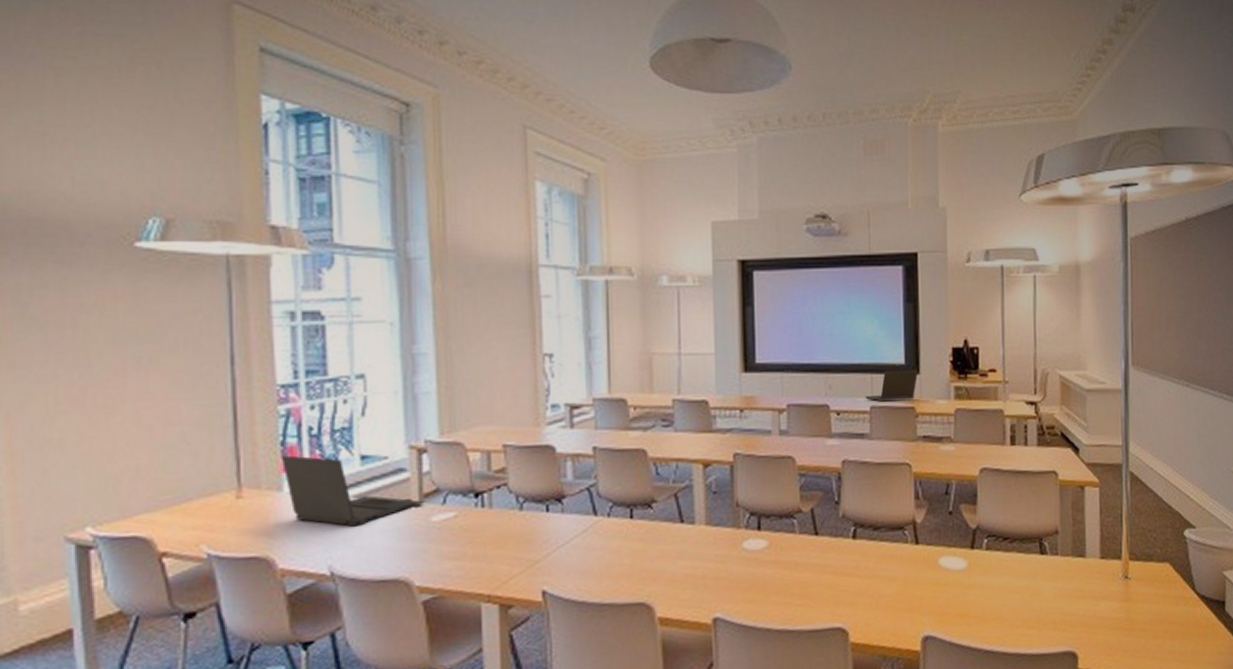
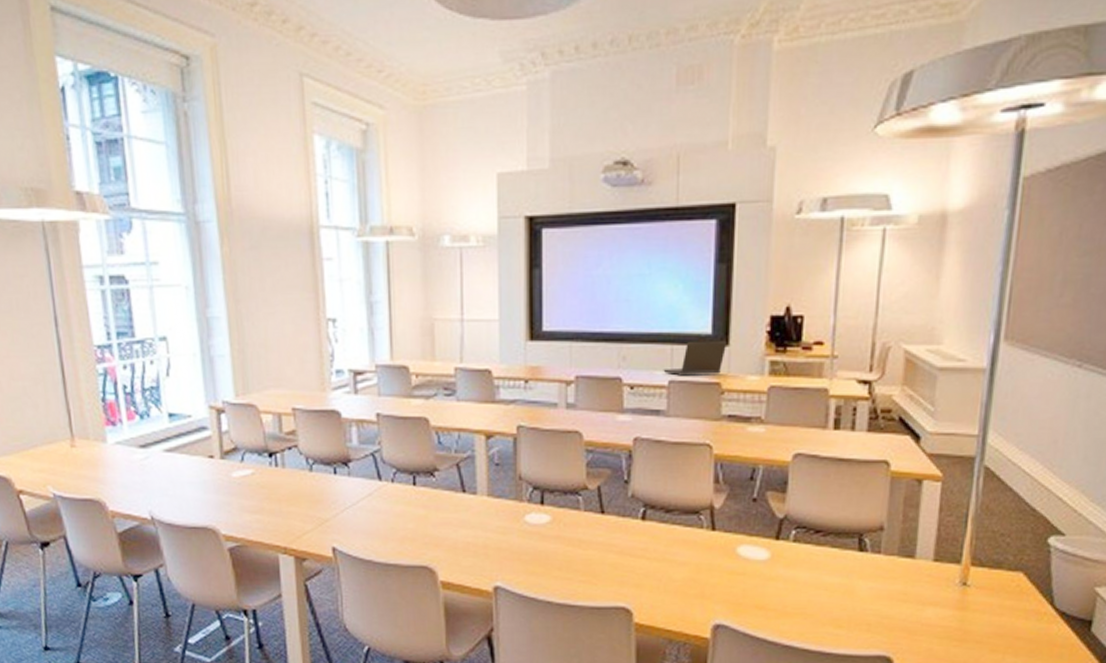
laptop: present [282,455,424,527] -> none [104,410,225,477]

